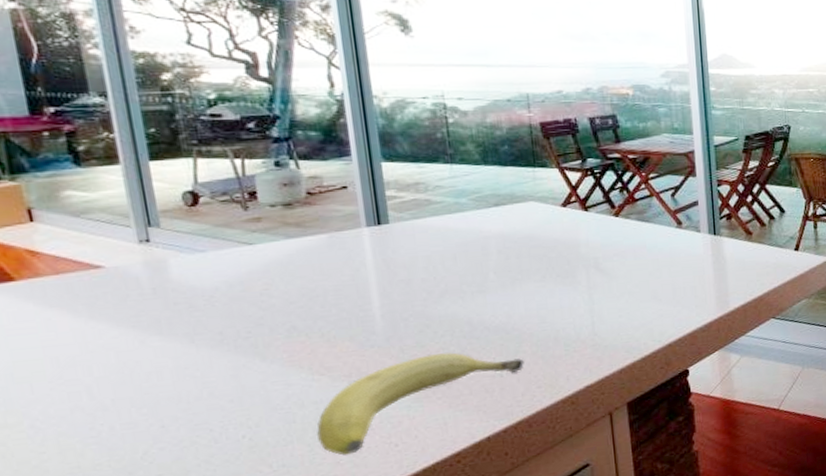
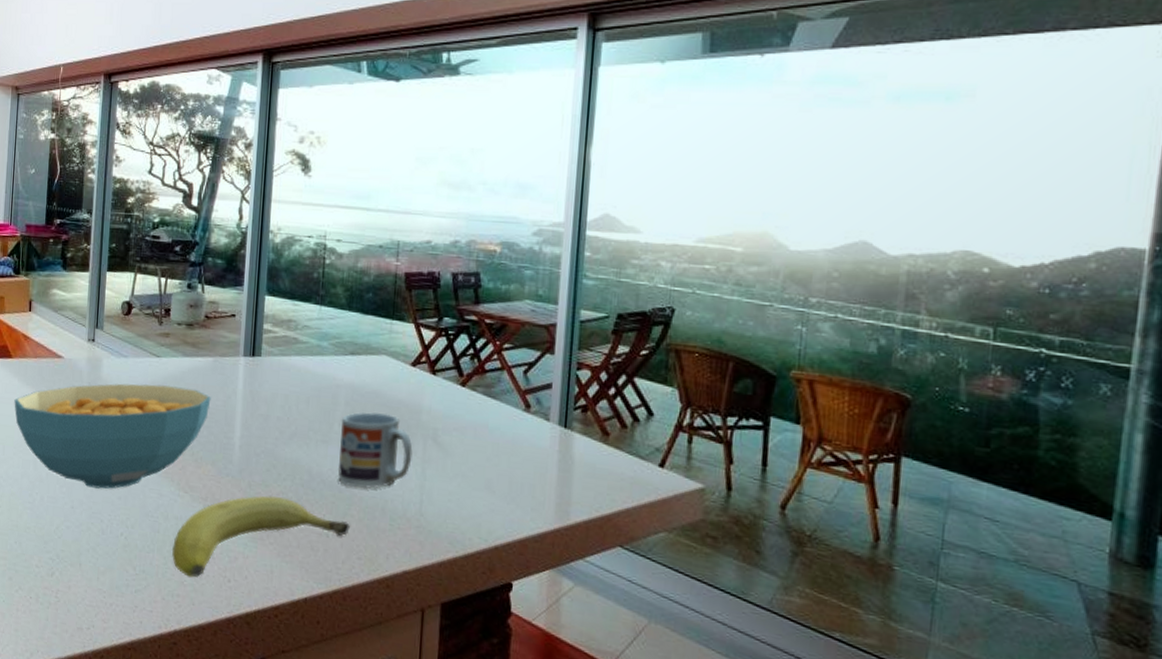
cereal bowl: none [33,269,334,400] -> present [14,383,211,489]
cup: none [495,253,577,327] -> present [337,412,413,489]

